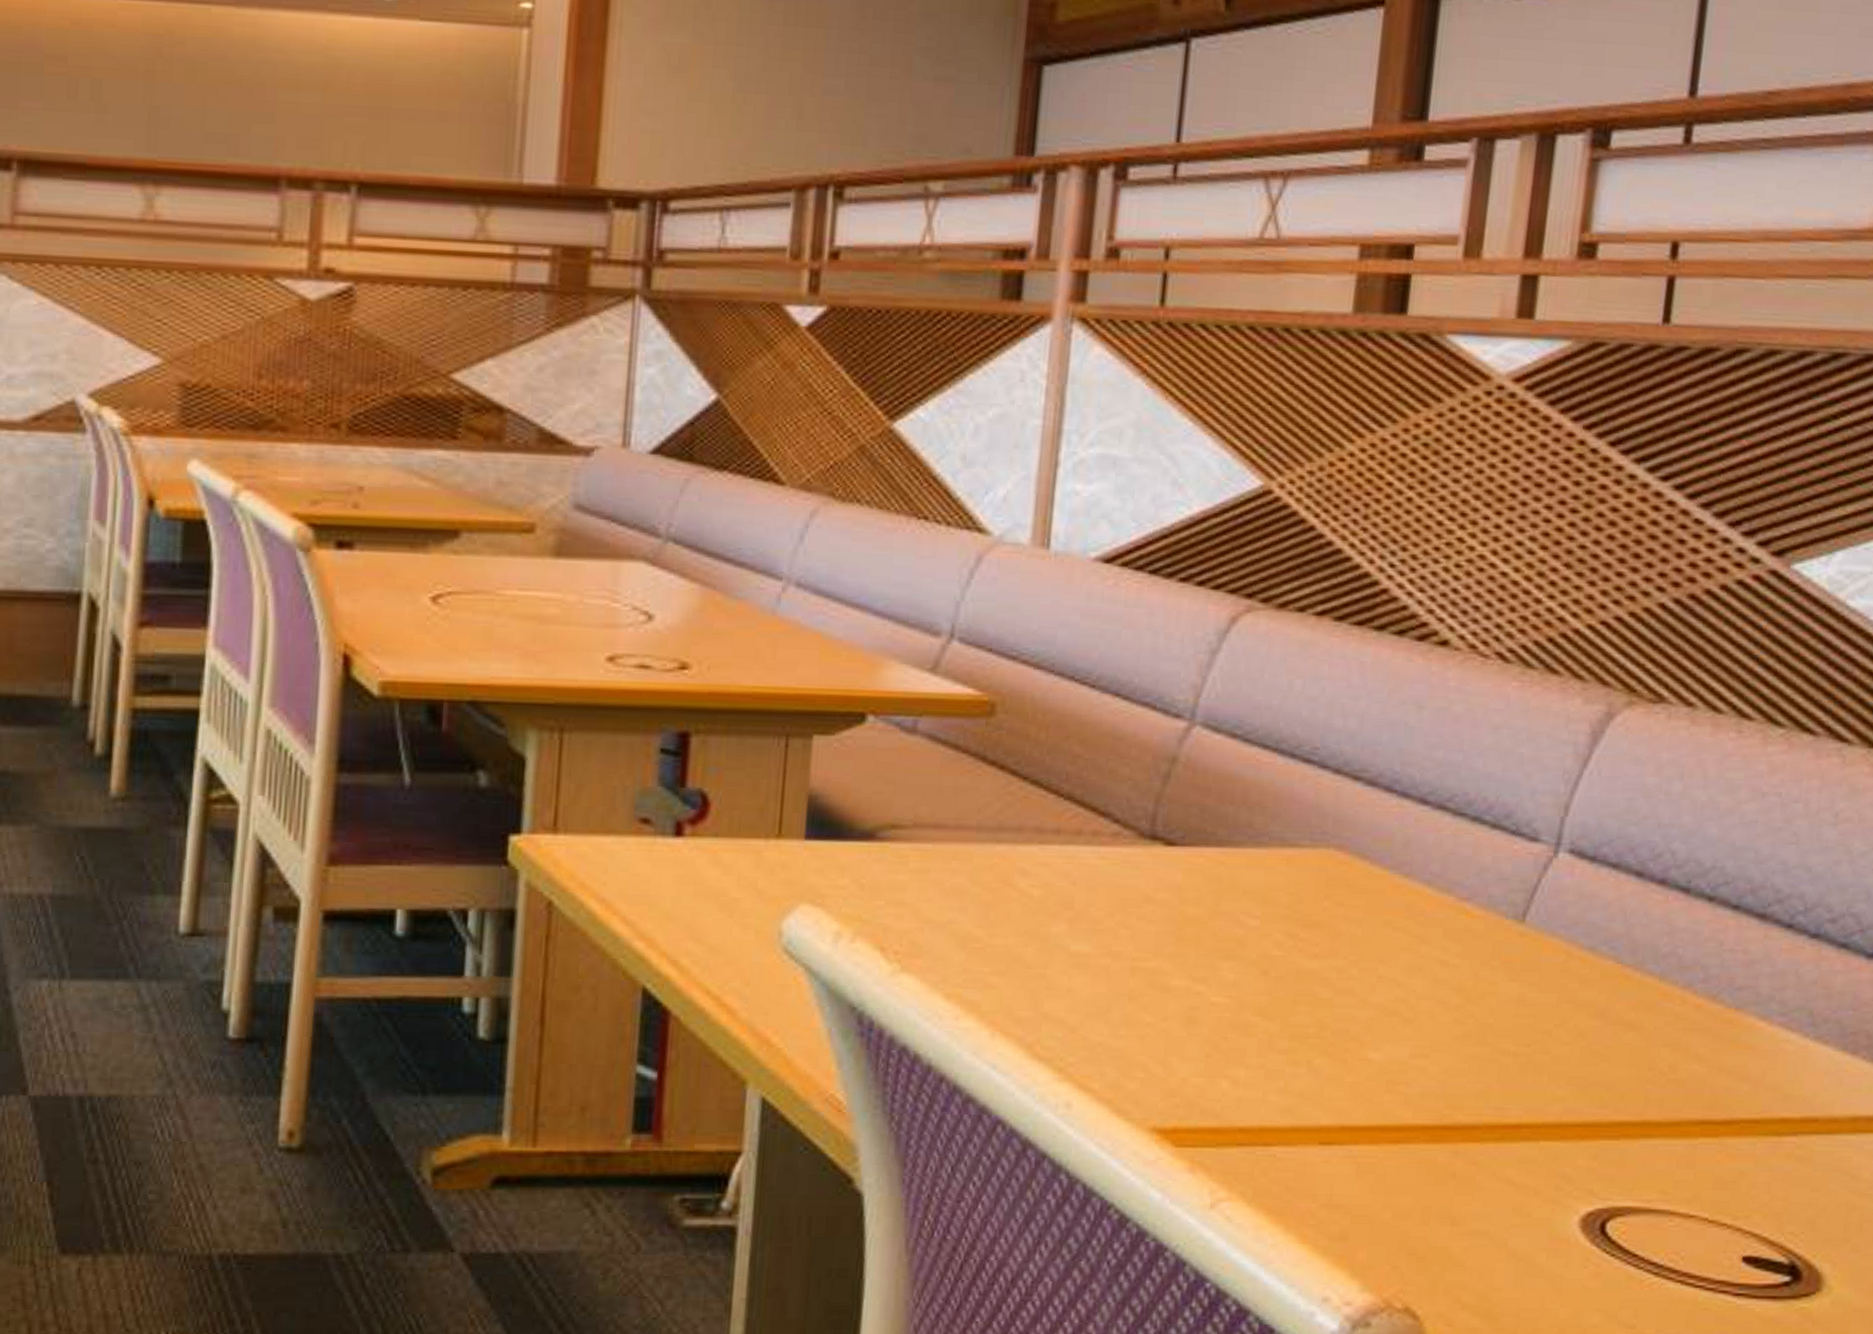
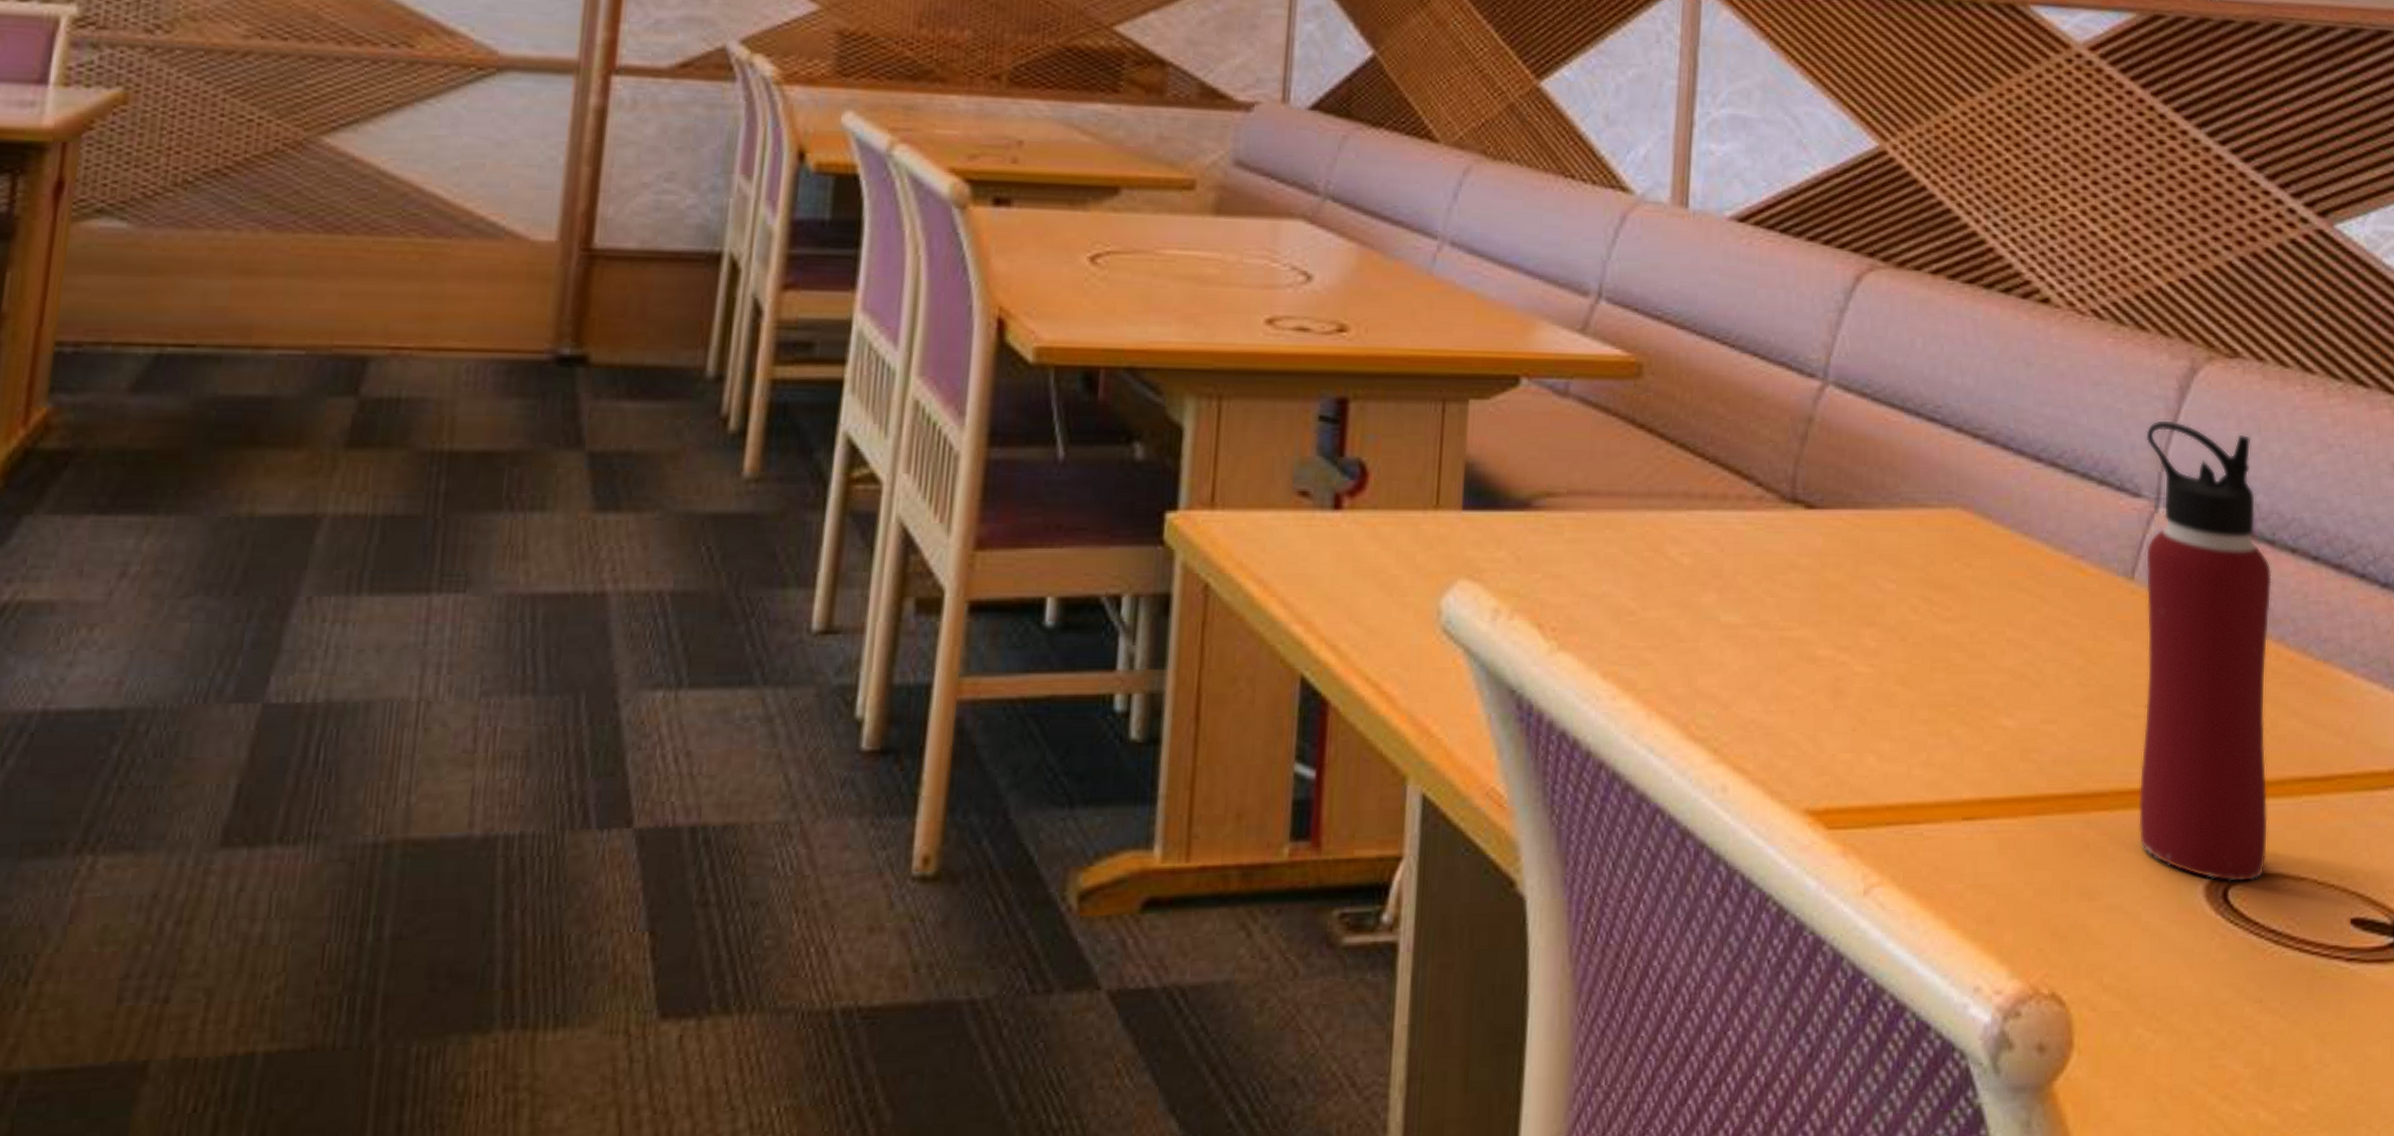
water bottle: none [1511,764,1684,1217] -> present [2138,419,2272,883]

